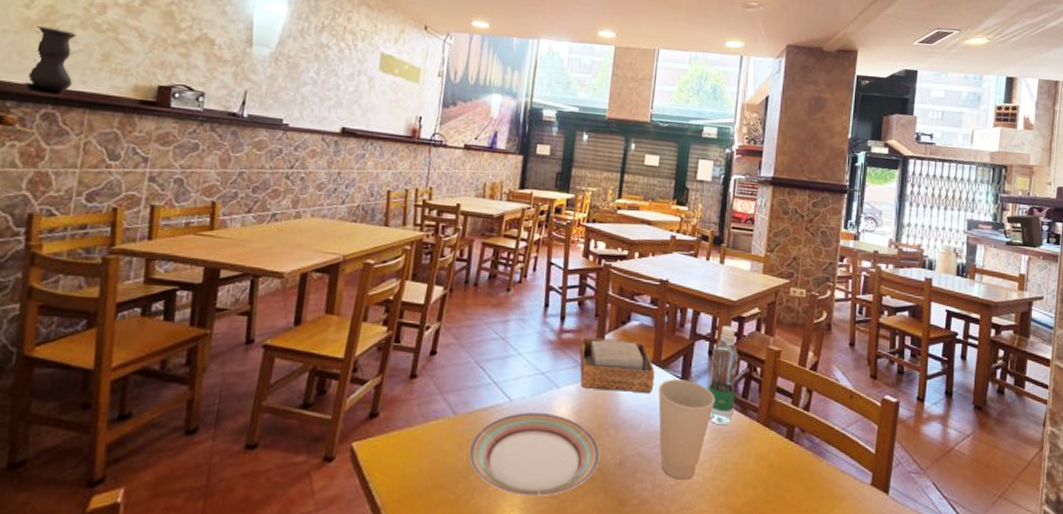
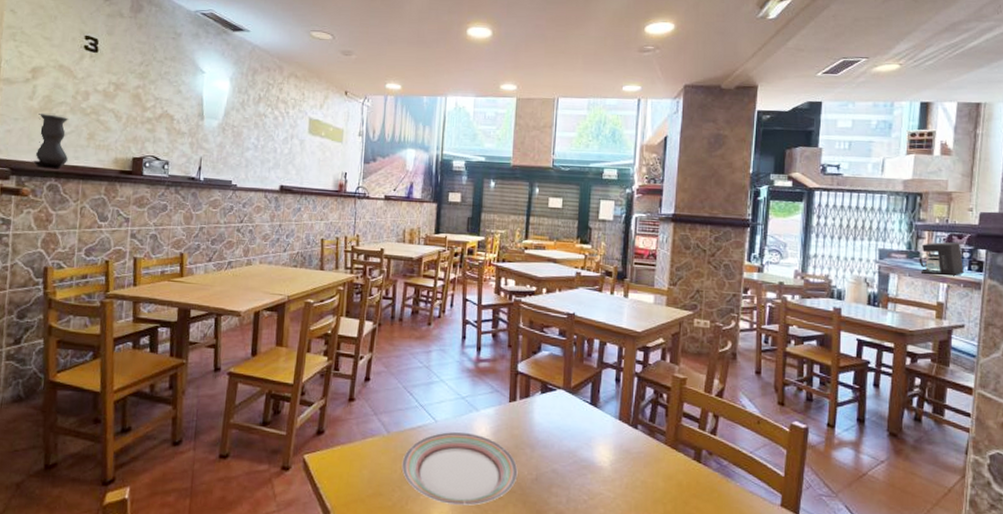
napkin holder: present [579,337,655,393] -> none [496,366,565,416]
cup: present [658,379,715,480] -> none [569,404,624,496]
bottle: present [708,325,739,424] -> none [616,355,646,446]

